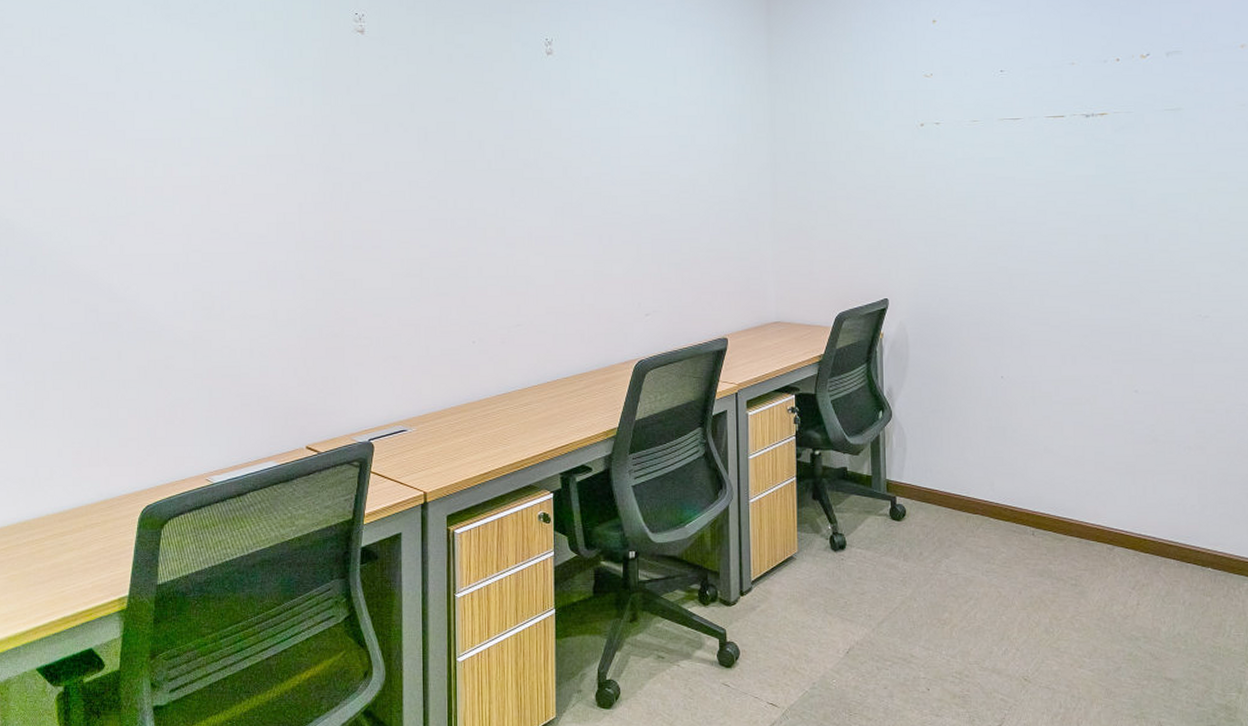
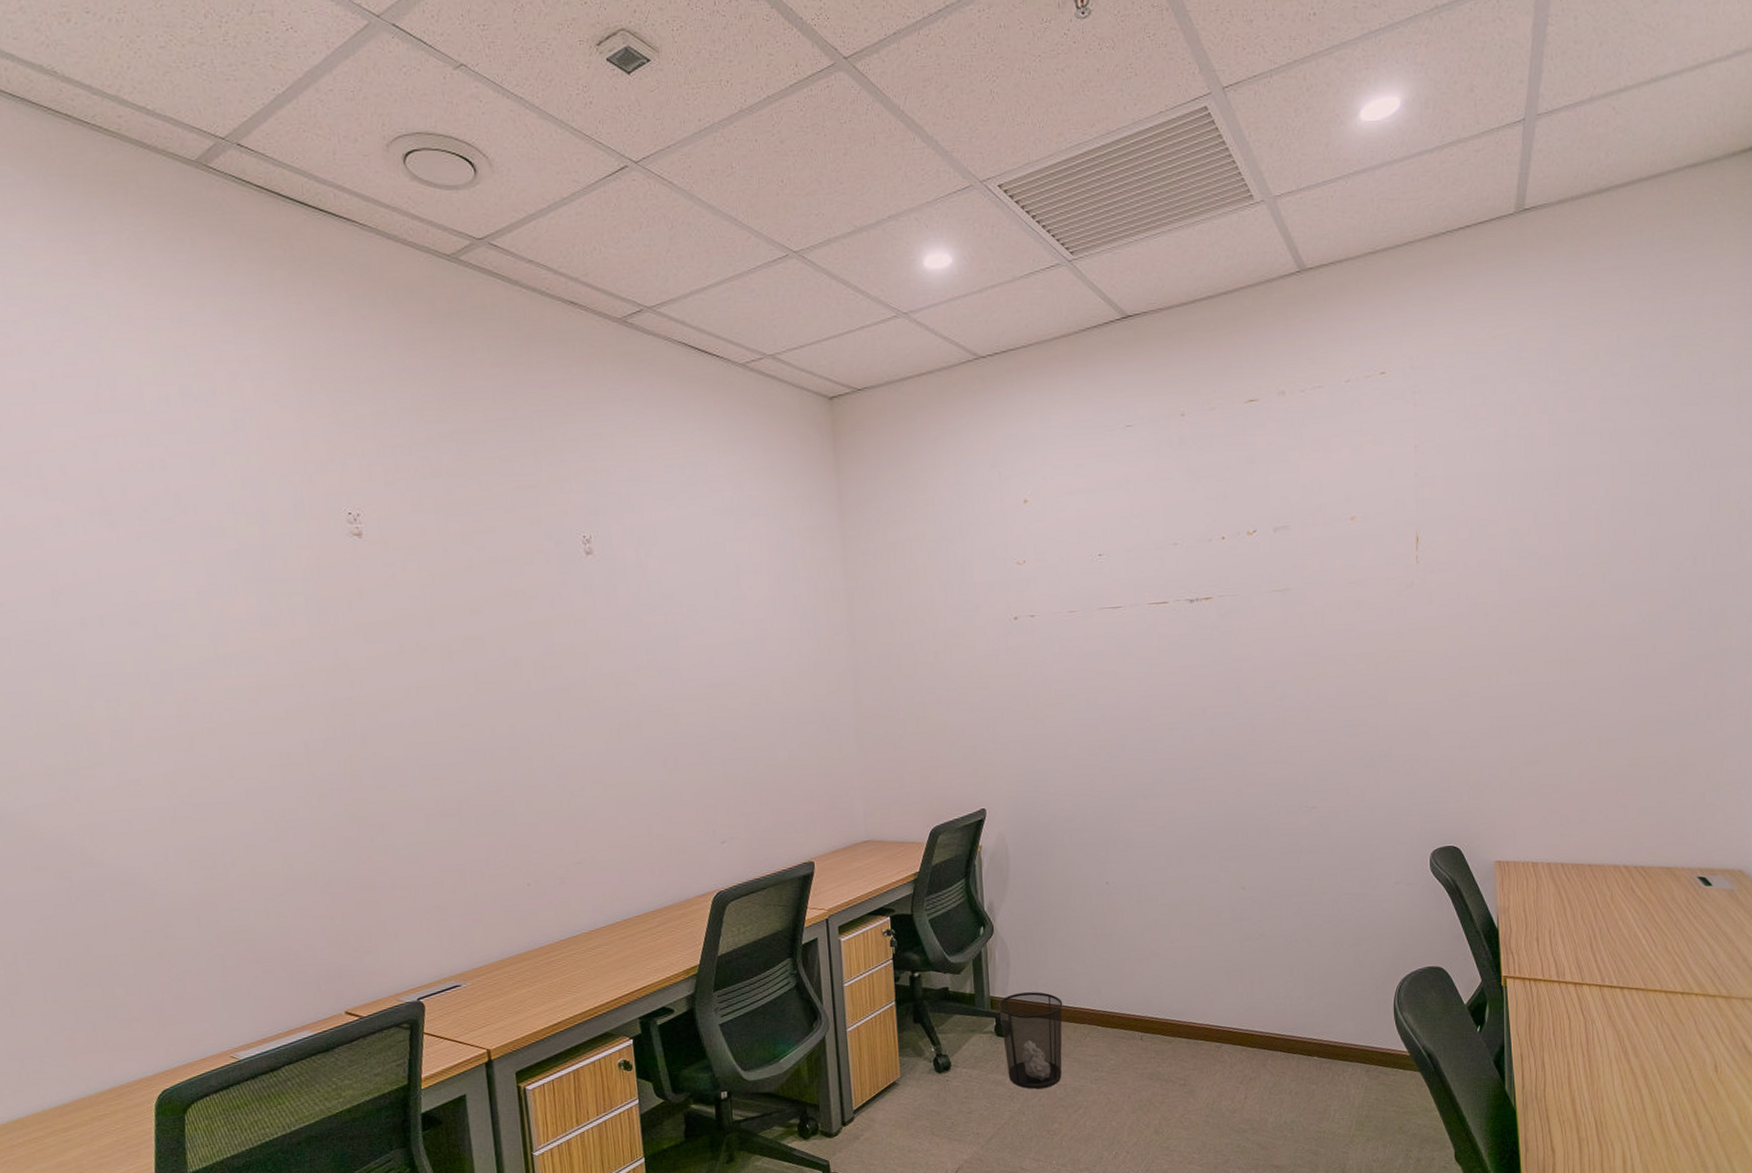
waste bin: none [894,477,957,575] -> present [998,991,1063,1089]

